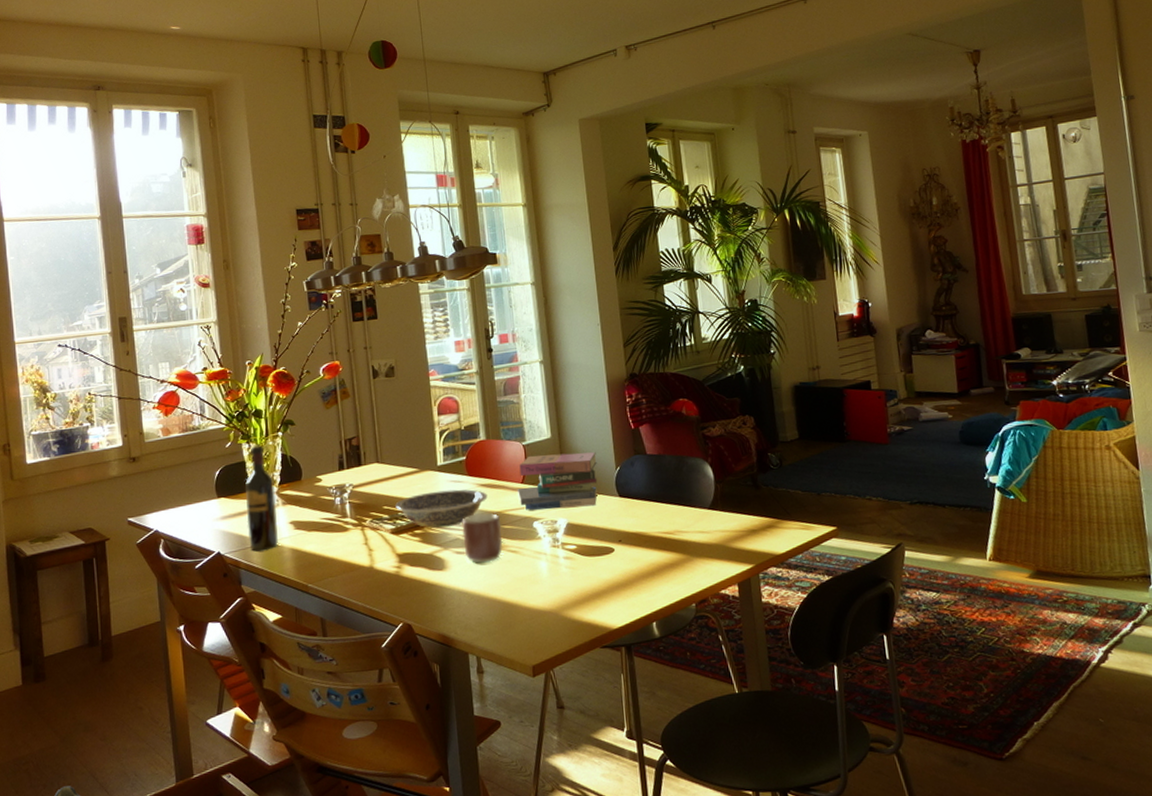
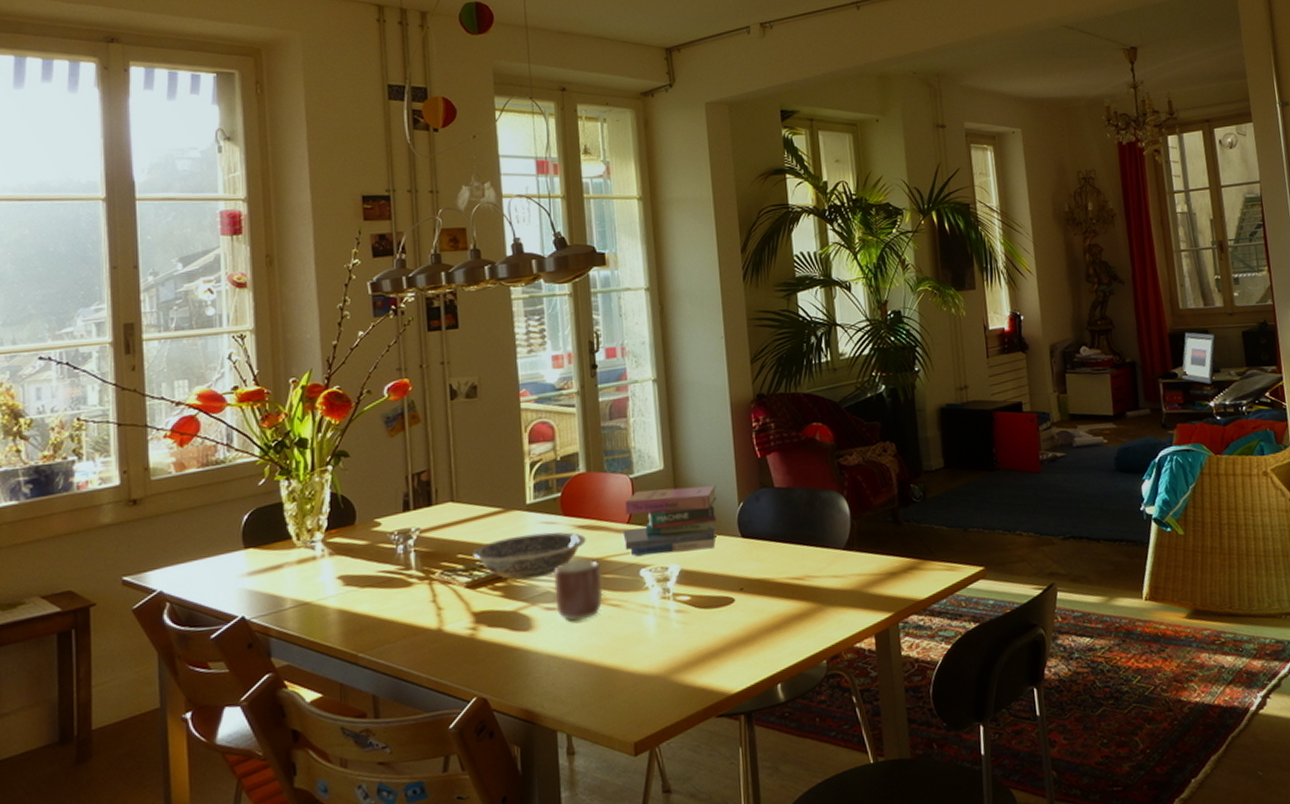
wine bottle: present [245,444,278,552] -> none [281,481,322,615]
picture frame: none [1024,316,1060,365] -> present [1181,332,1217,385]

